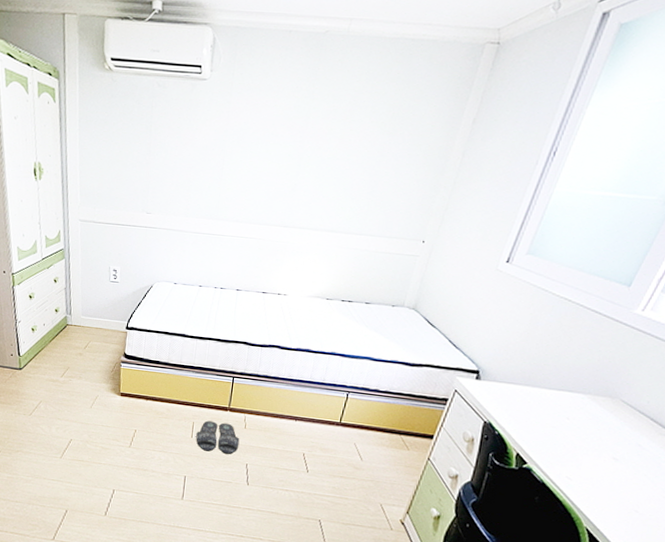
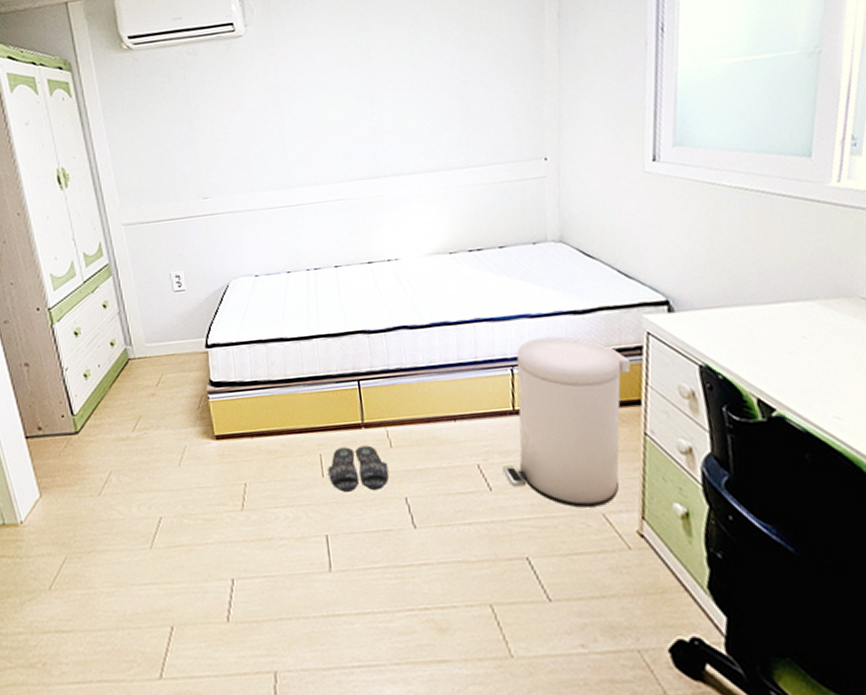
pedal bin: none [320,376,436,499] -> present [503,336,631,508]

